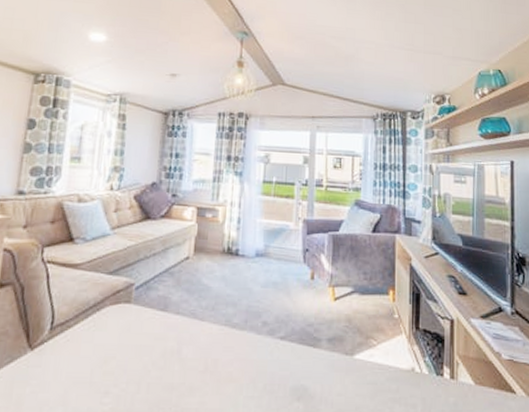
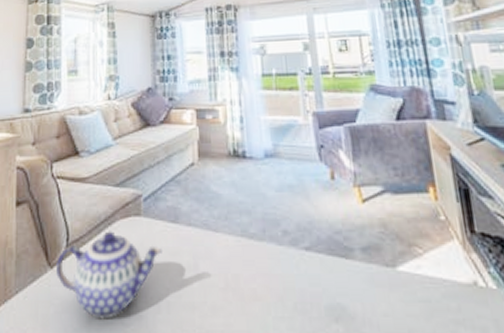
teapot: none [36,316,148,399] -> present [56,231,162,320]

